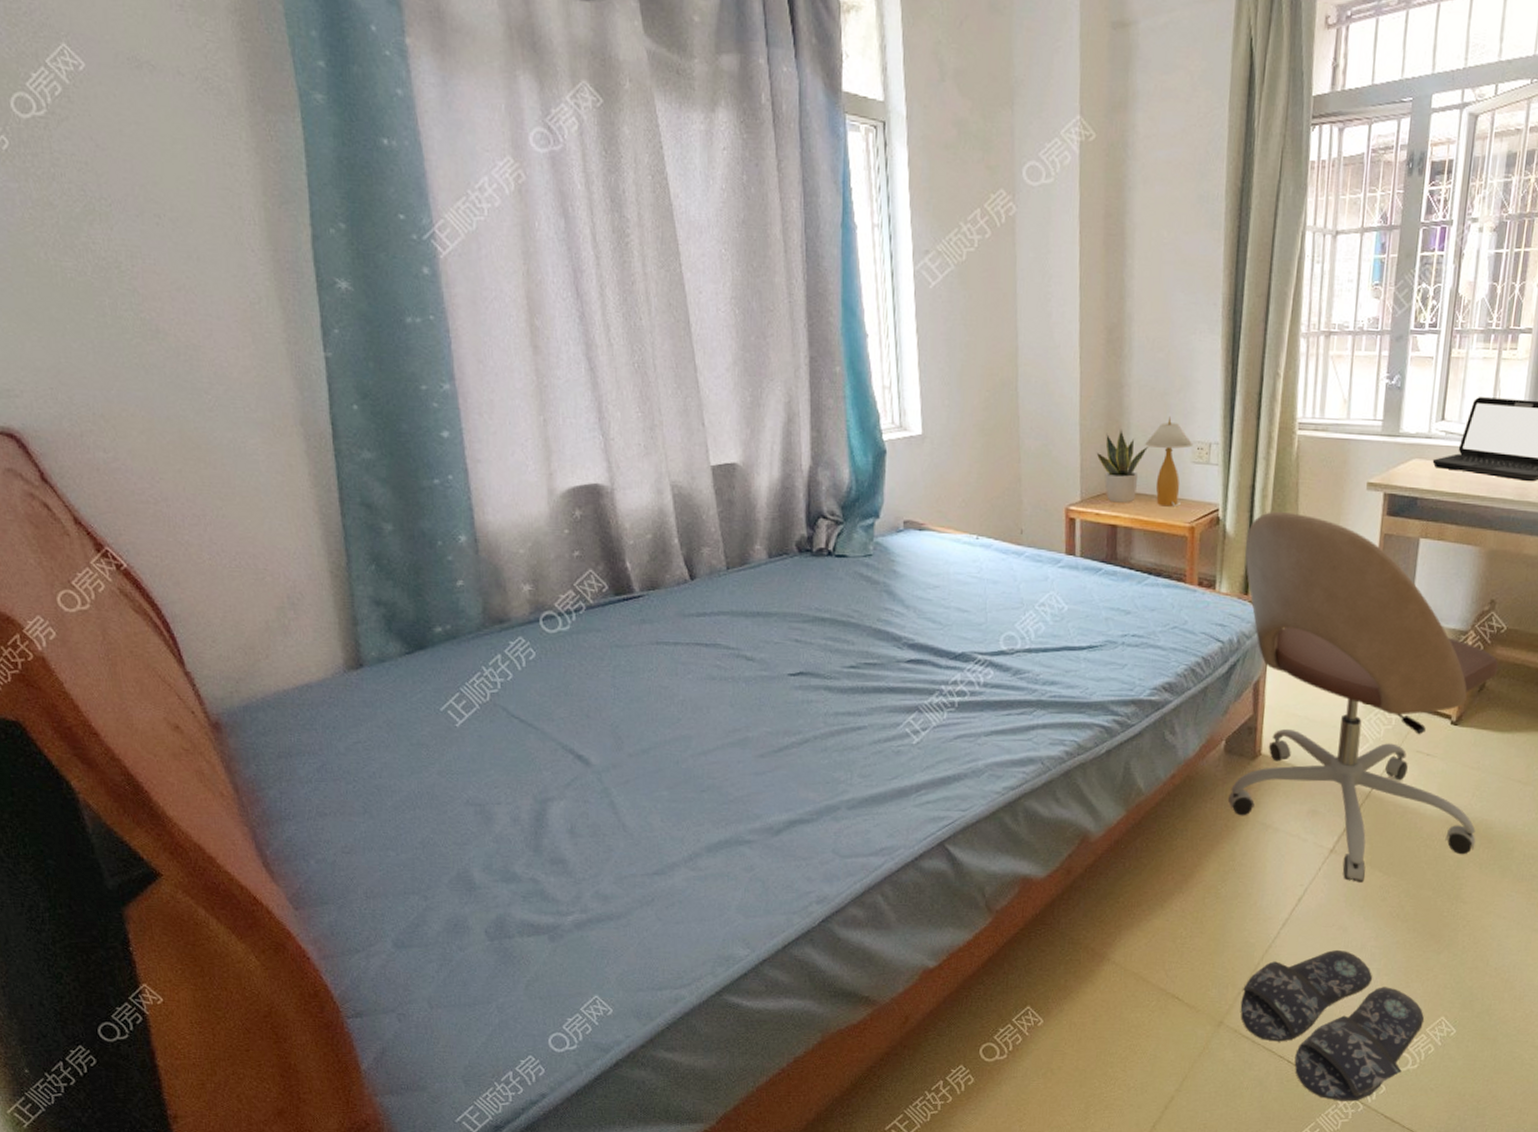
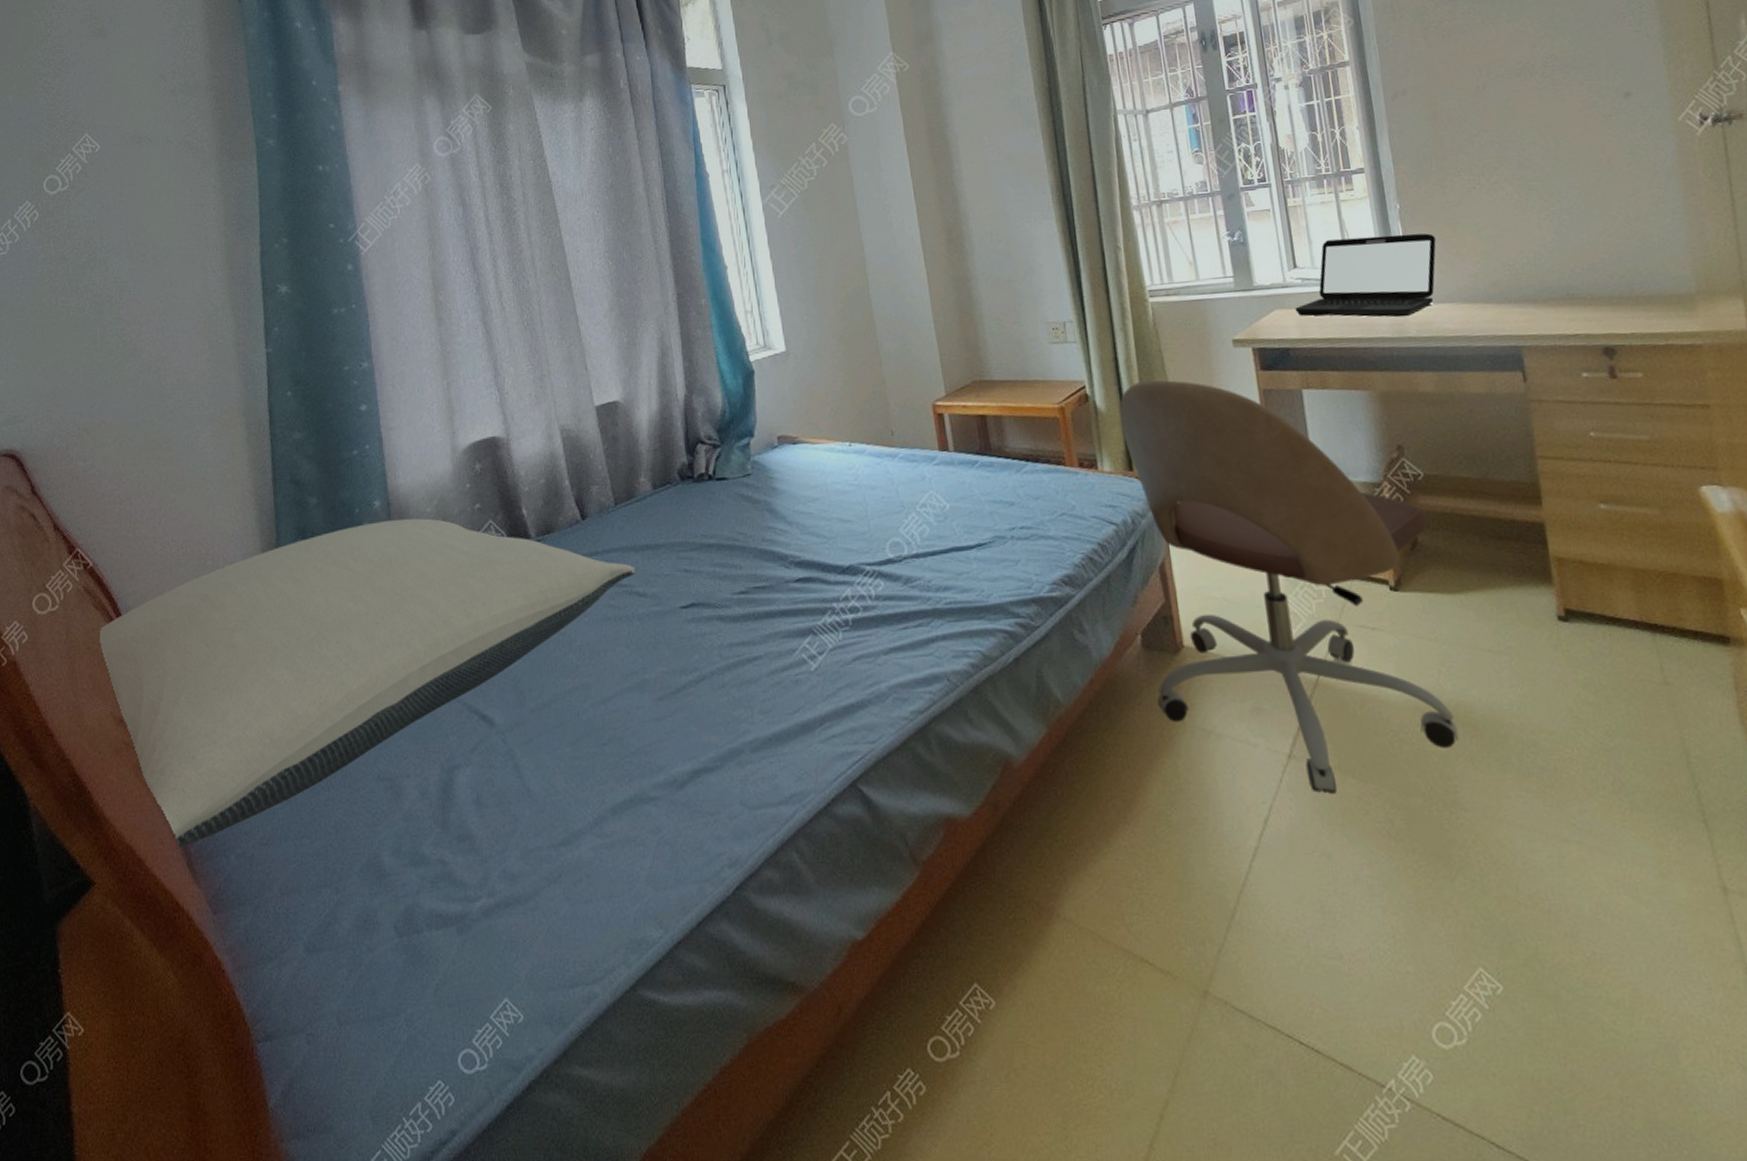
pillow: none [141,556,745,851] -> present [99,518,637,850]
potted plant: present [1096,429,1148,503] -> none [954,320,1004,393]
table lamp: present [1144,417,1194,507] -> none [999,302,1048,391]
slippers: present [1240,950,1424,1102] -> none [1223,884,1458,1098]

